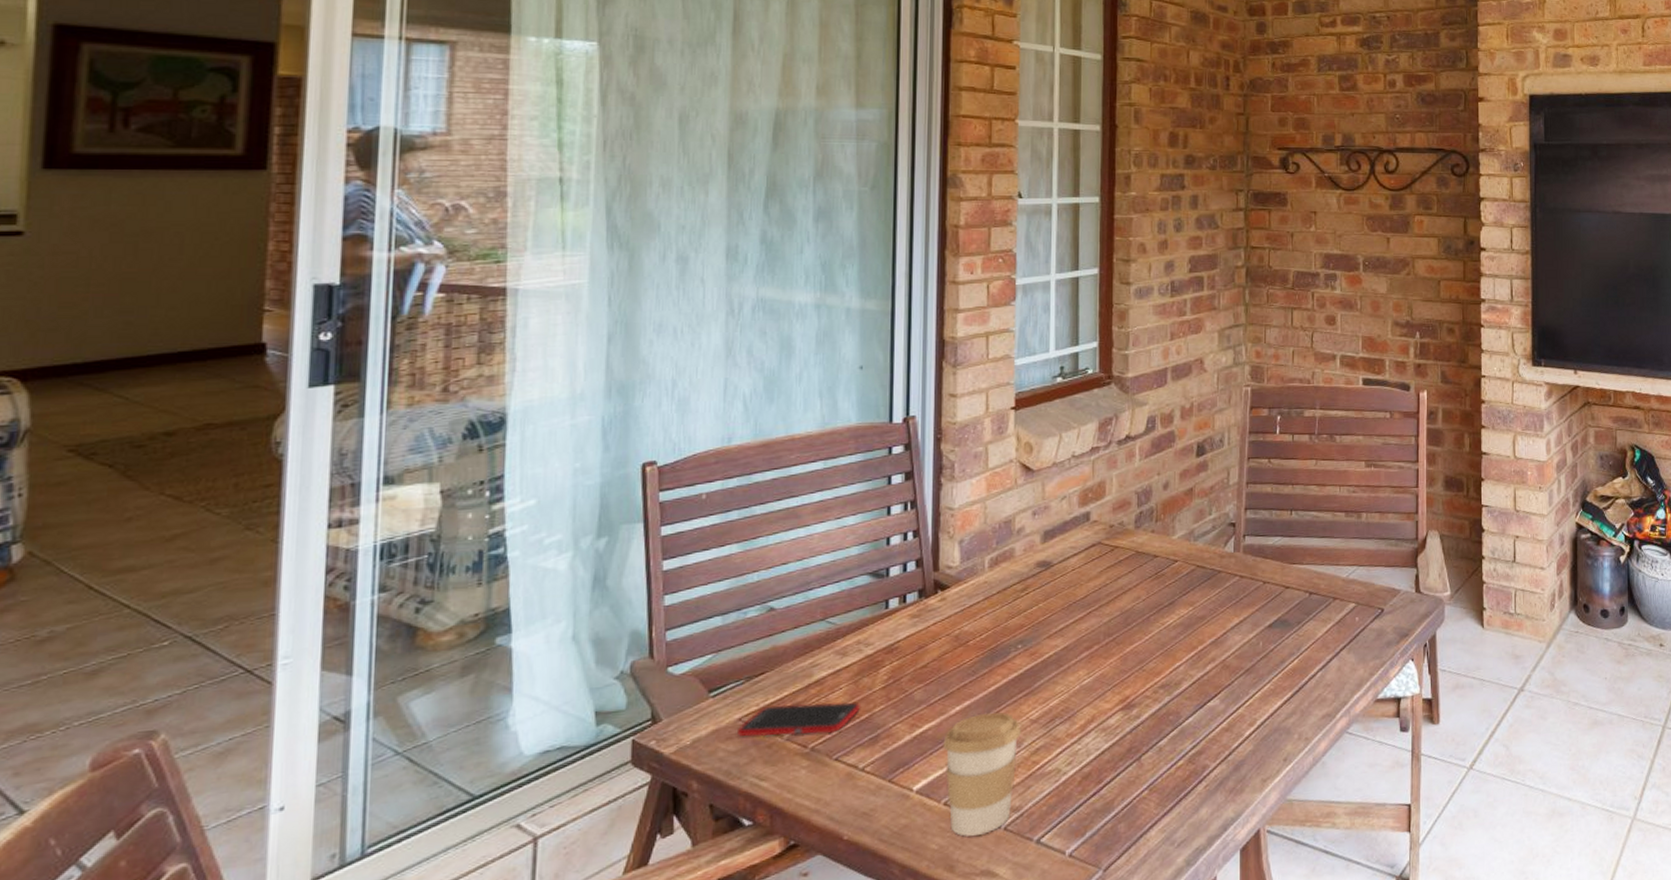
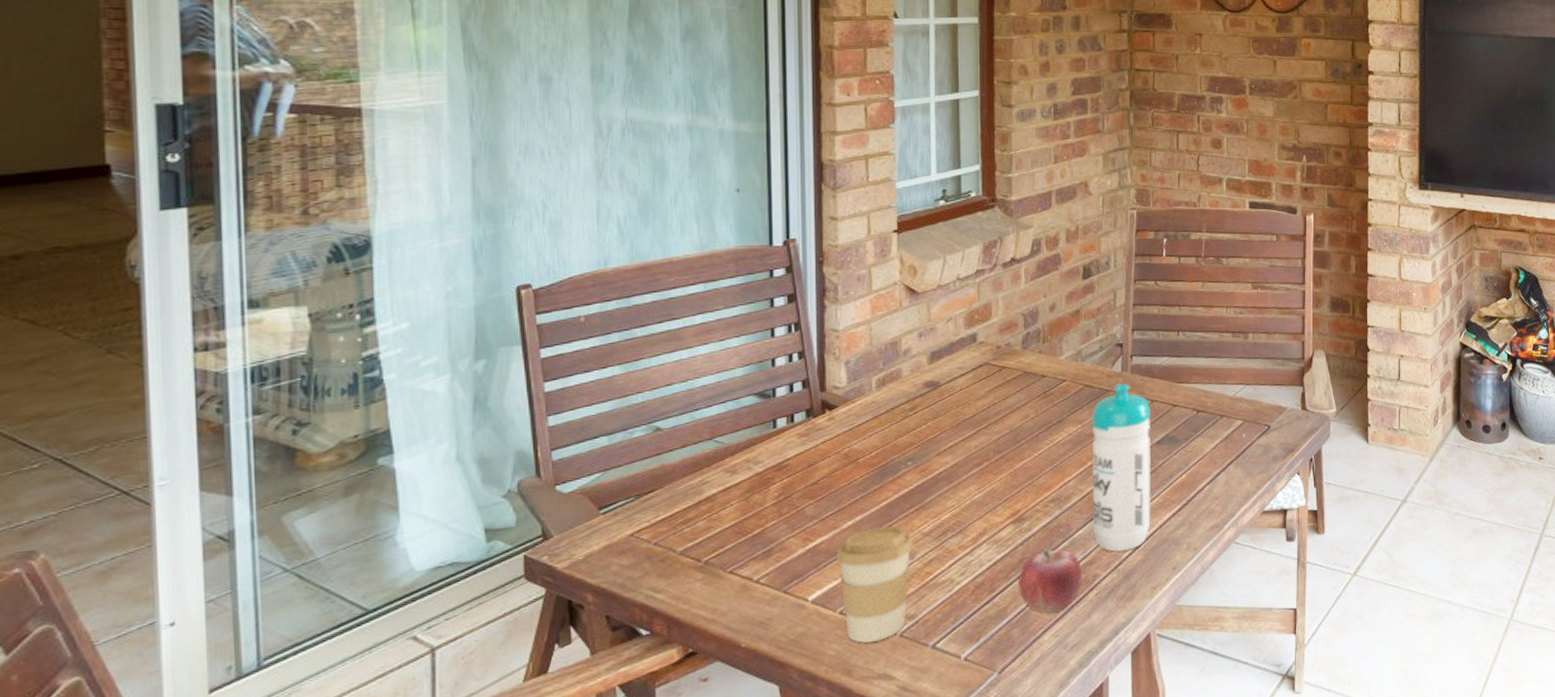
cell phone: present [738,702,860,737] -> none [630,518,752,552]
fruit: none [1125,737,1191,807] -> present [1017,548,1082,613]
water bottle: none [1203,564,1263,742] -> present [1091,383,1151,552]

